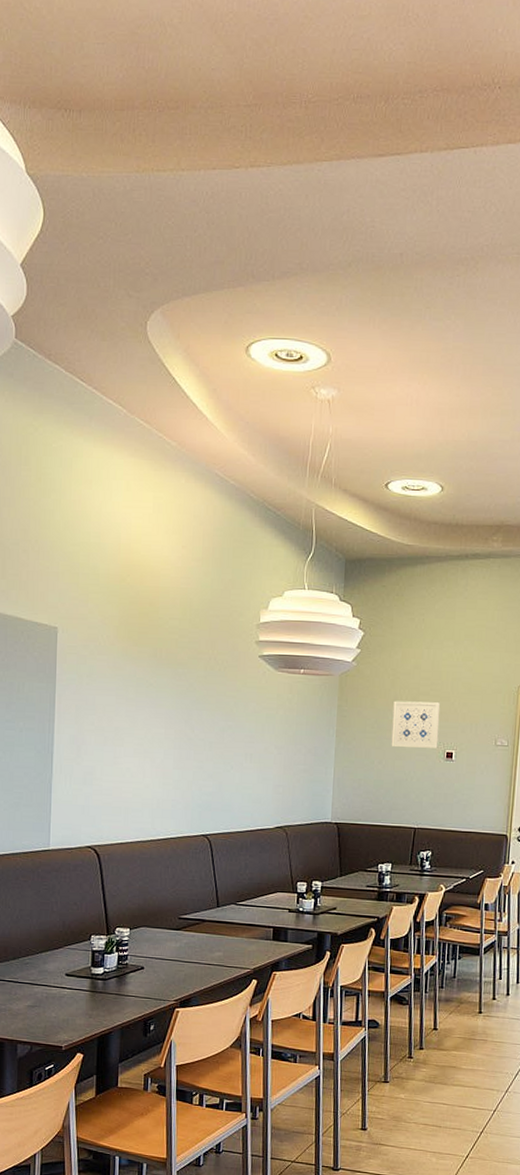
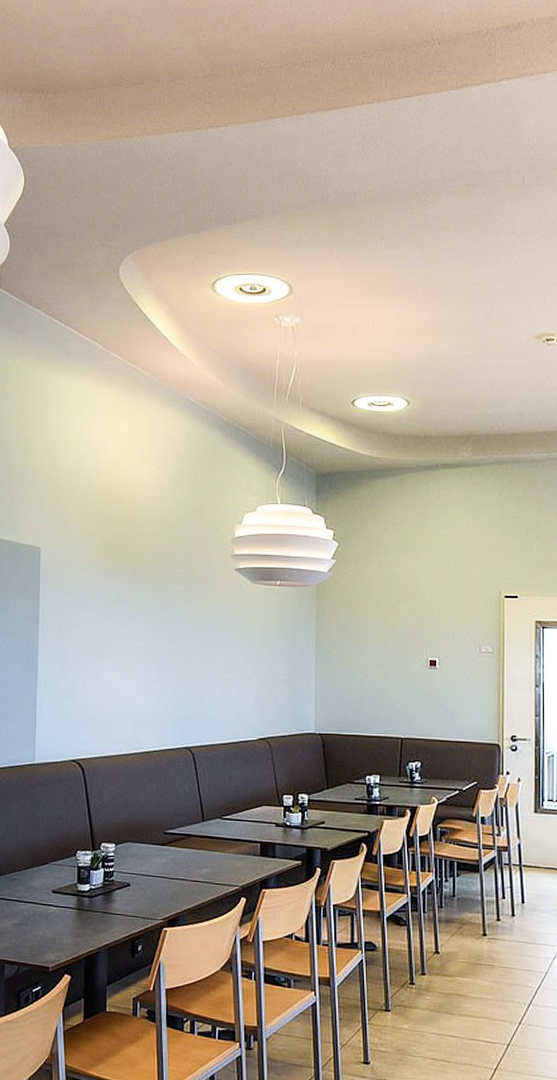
wall art: present [391,700,441,748] -> none [372,609,420,657]

